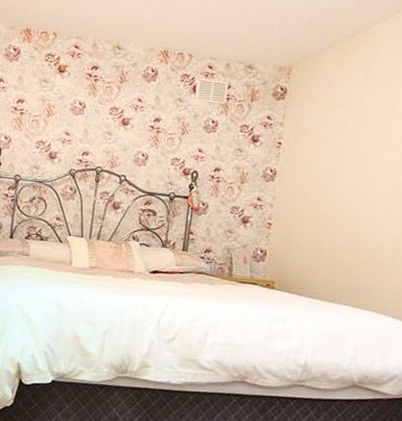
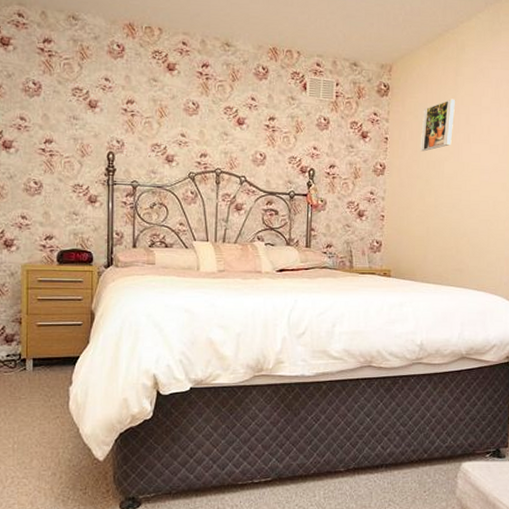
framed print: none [317,103,364,159] -> present [420,99,456,152]

